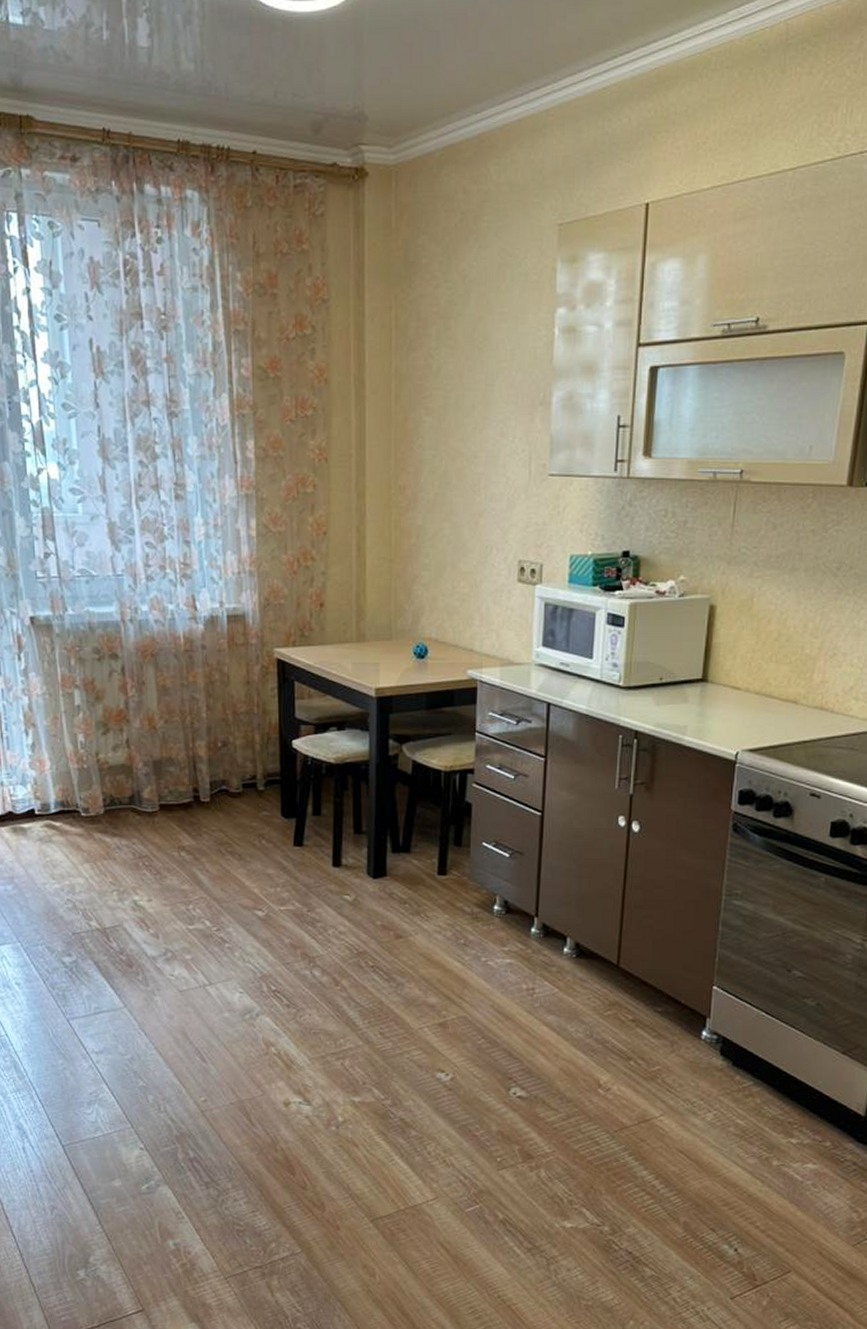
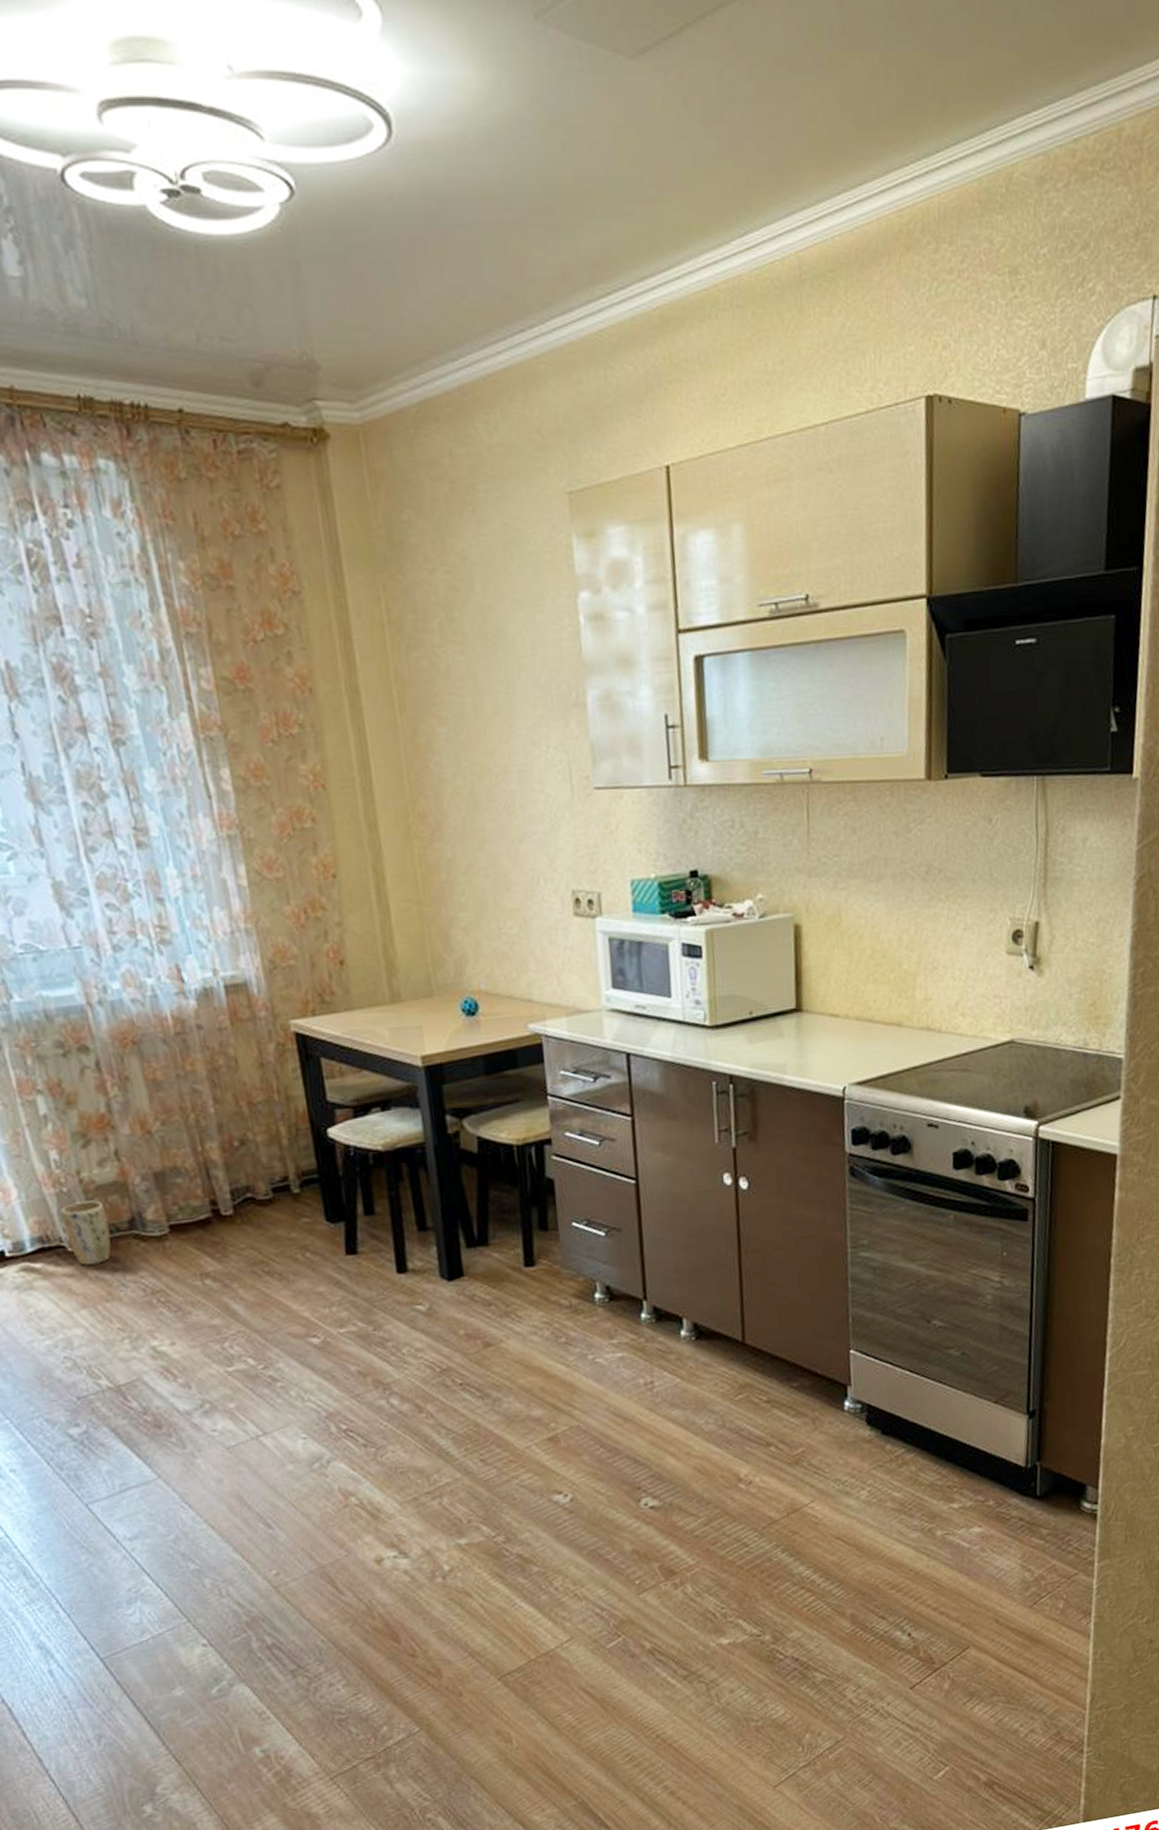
plant pot: none [81,777,115,829] -> present [61,1200,111,1266]

